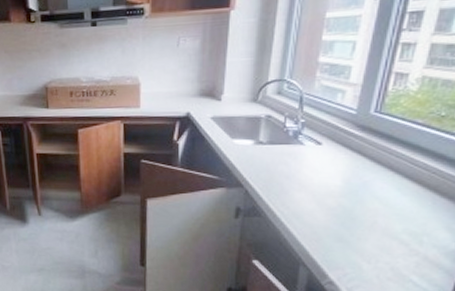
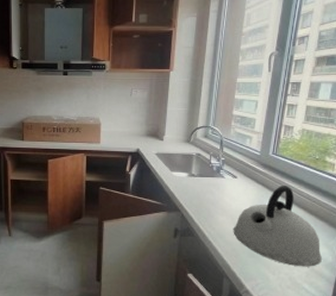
kettle: none [314,153,441,255] -> present [233,186,322,267]

